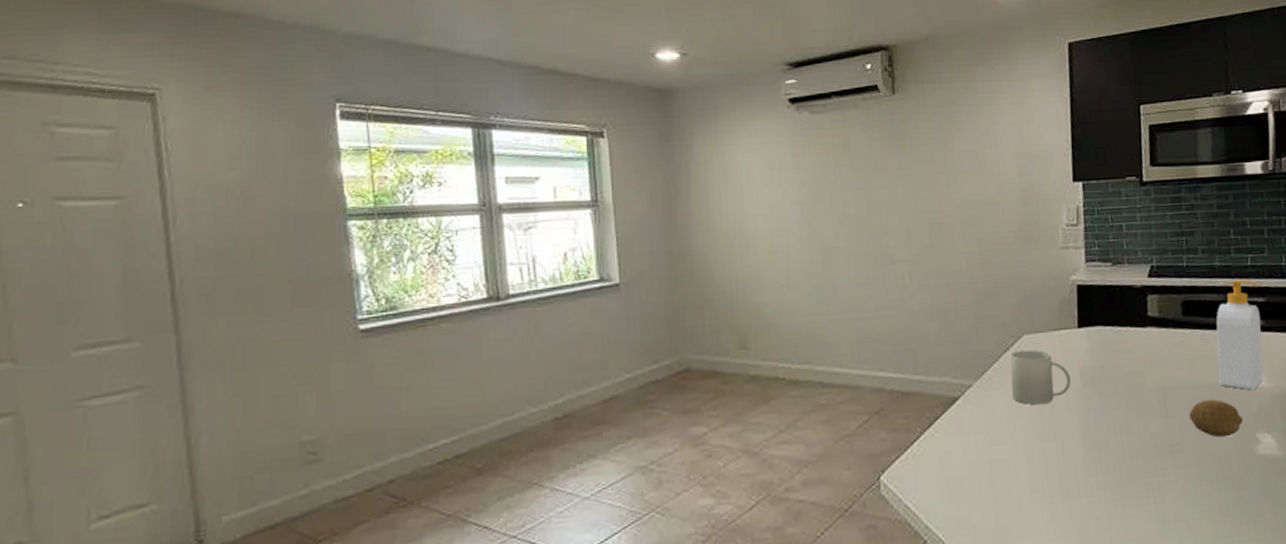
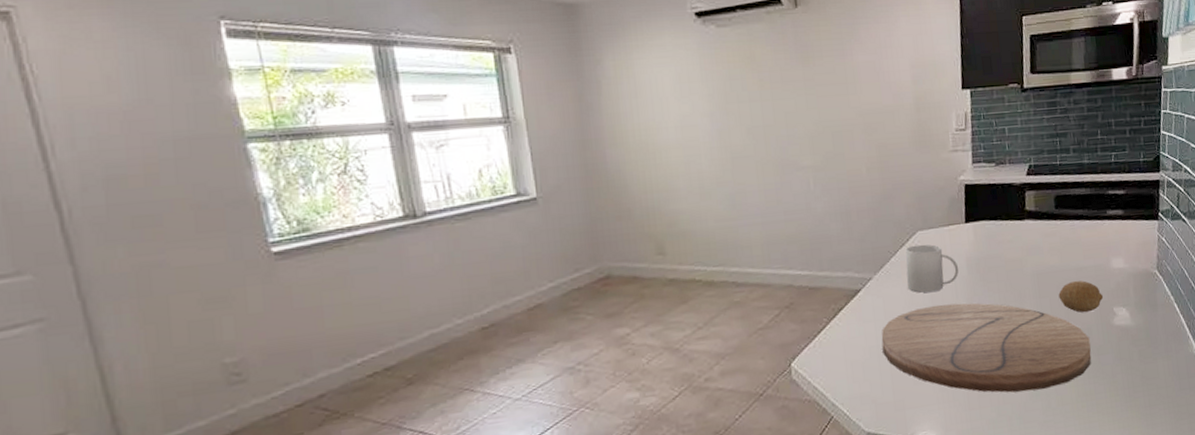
cutting board: none [982,418,1231,527] -> present [881,303,1092,393]
soap bottle: present [1216,279,1263,391] -> none [1083,175,1121,271]

